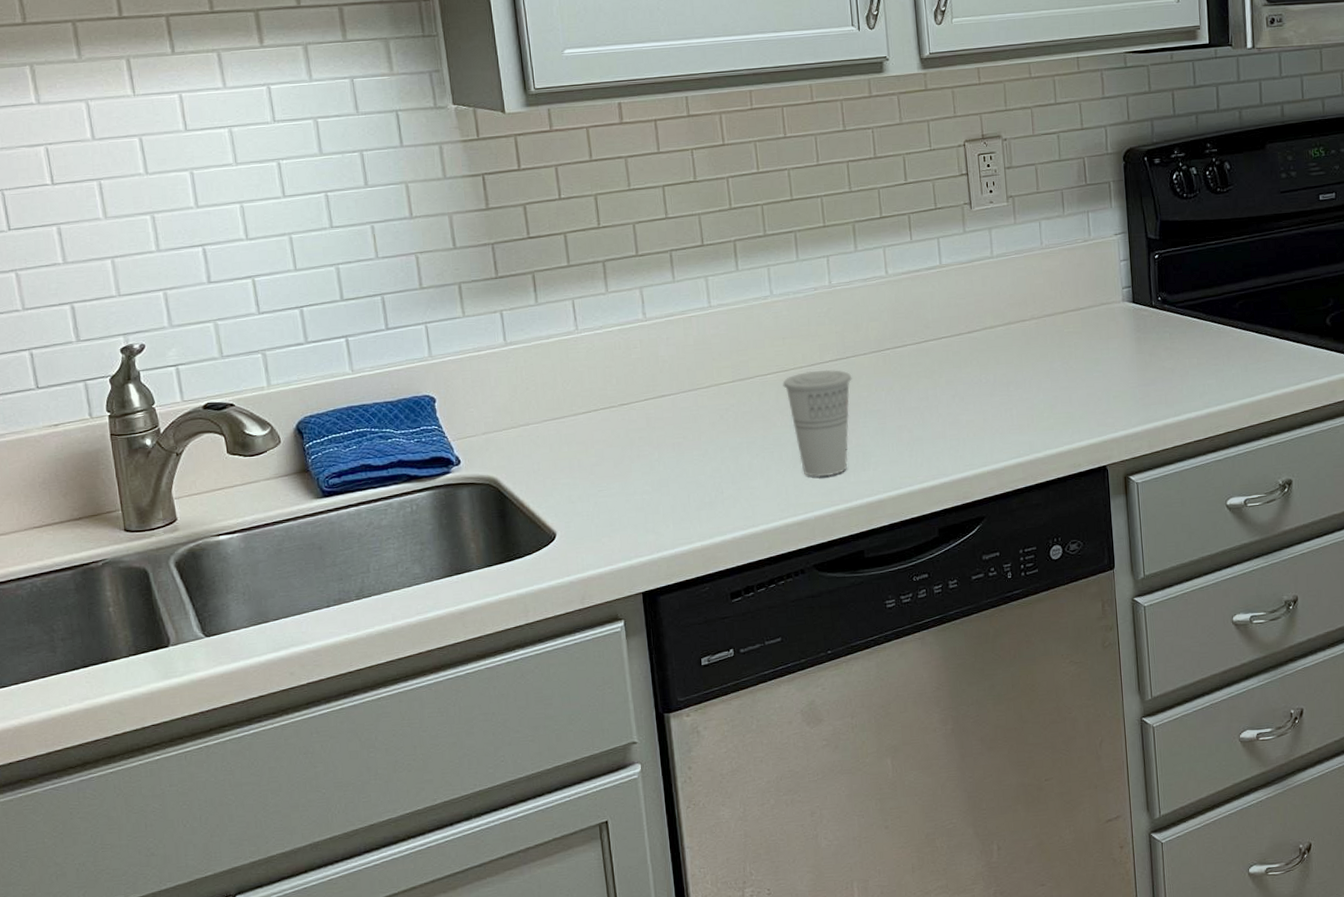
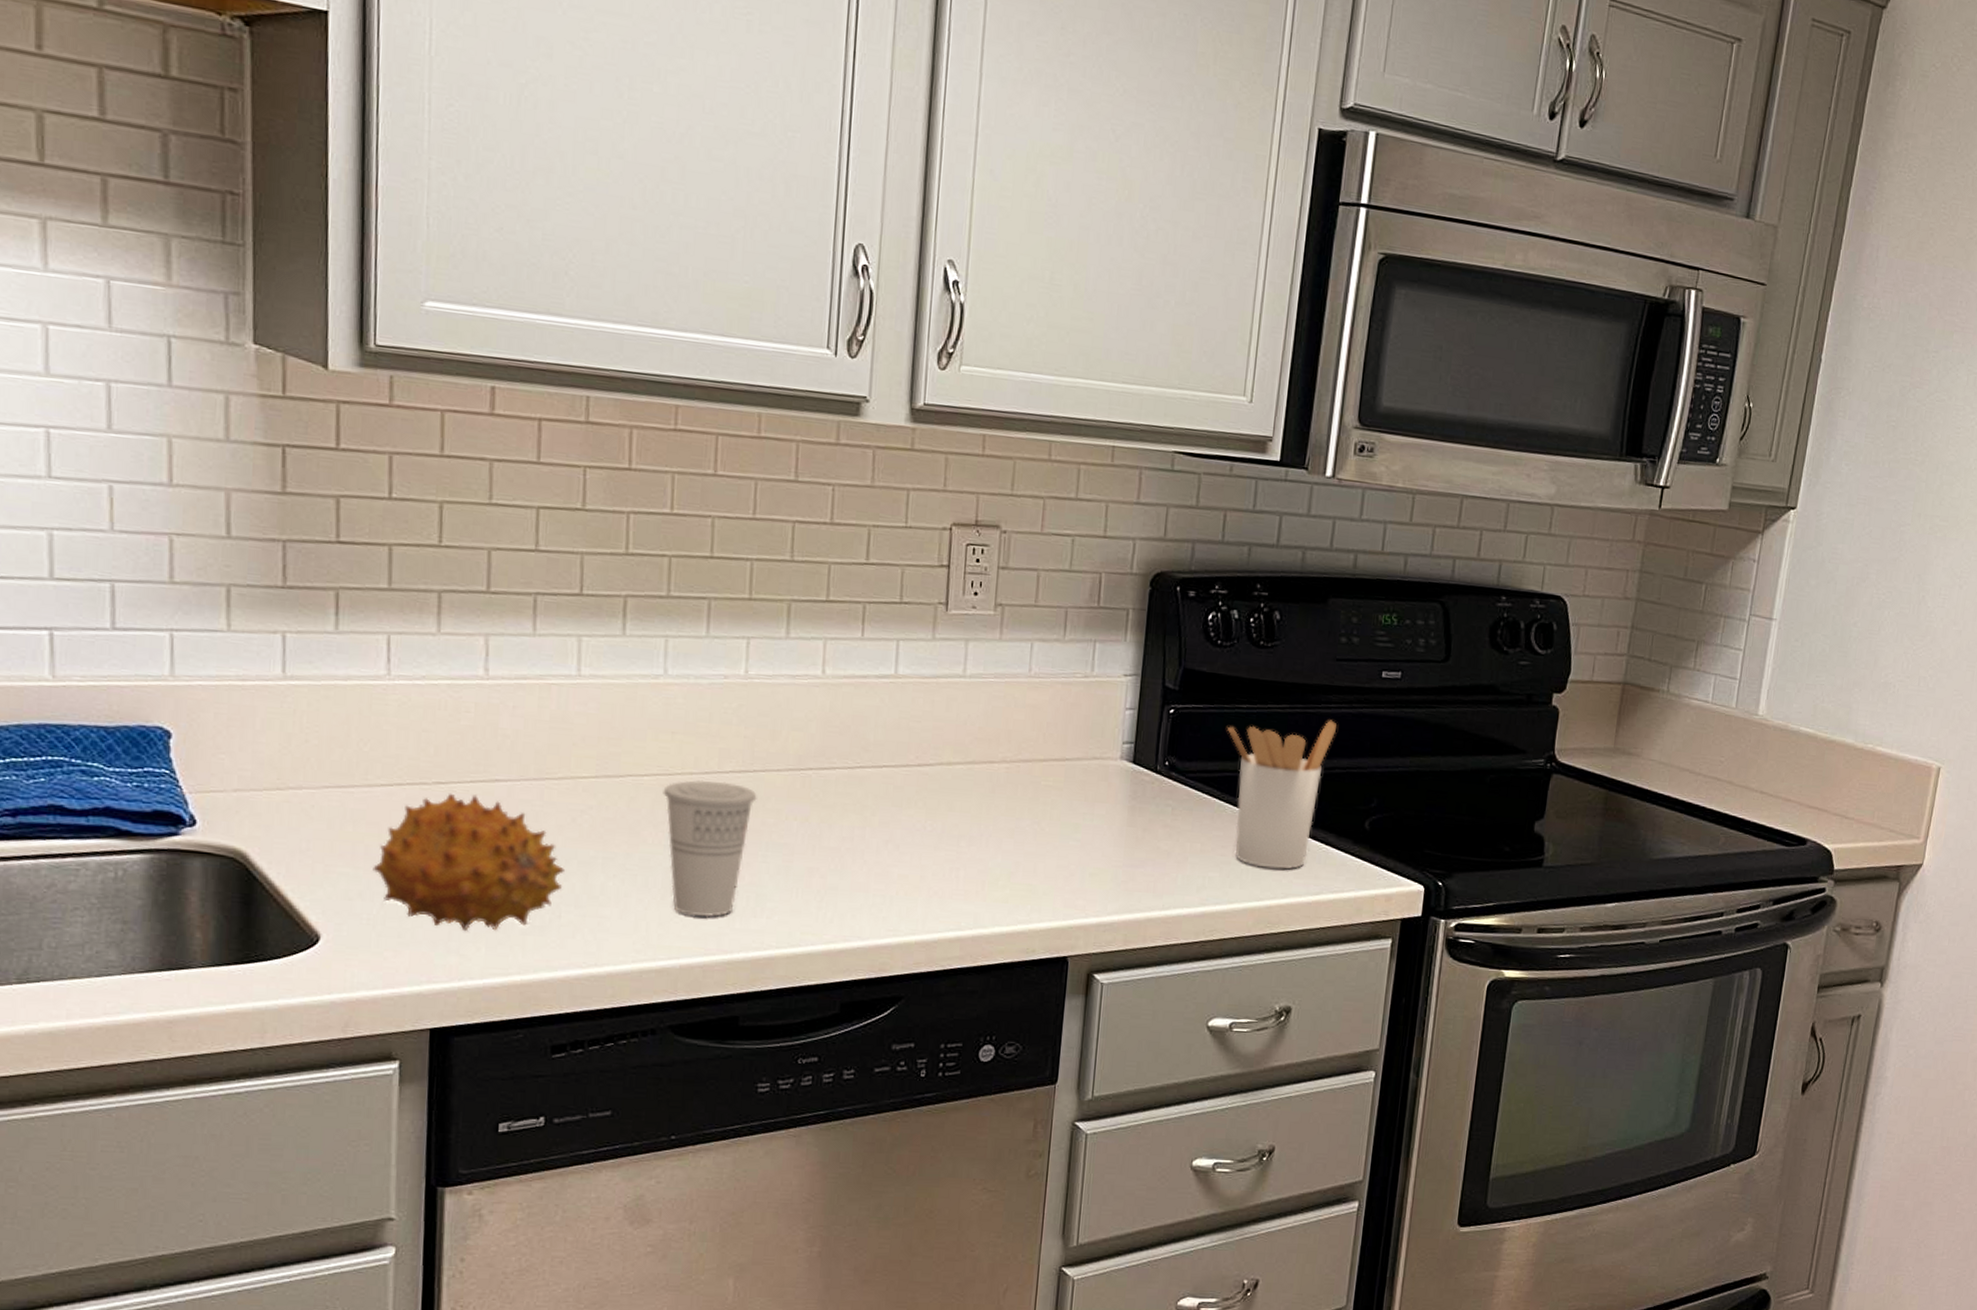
fruit: none [585,409,722,514] -> present [372,793,566,932]
utensil holder: none [1202,241,1290,369] -> present [1227,720,1337,869]

